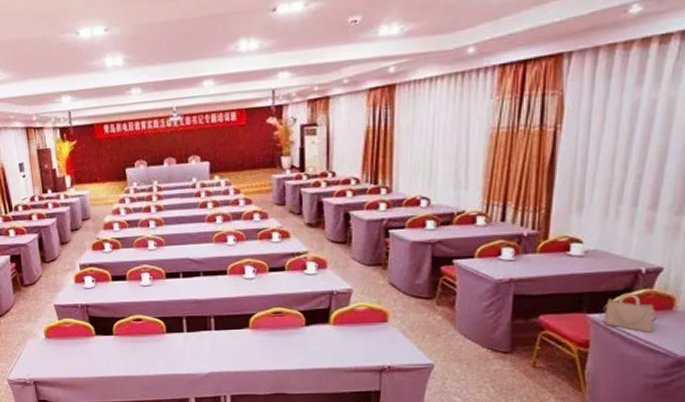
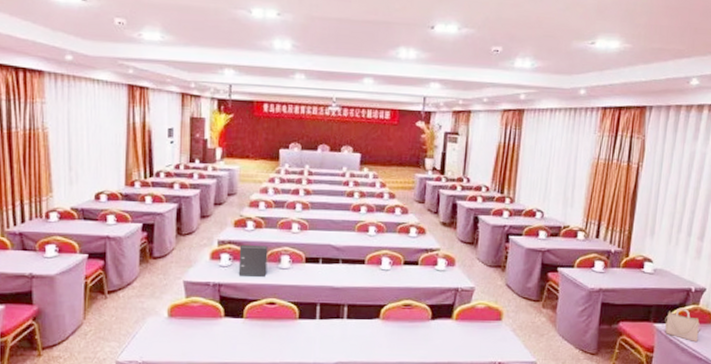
binder: none [100,264,130,297] -> present [238,244,268,278]

